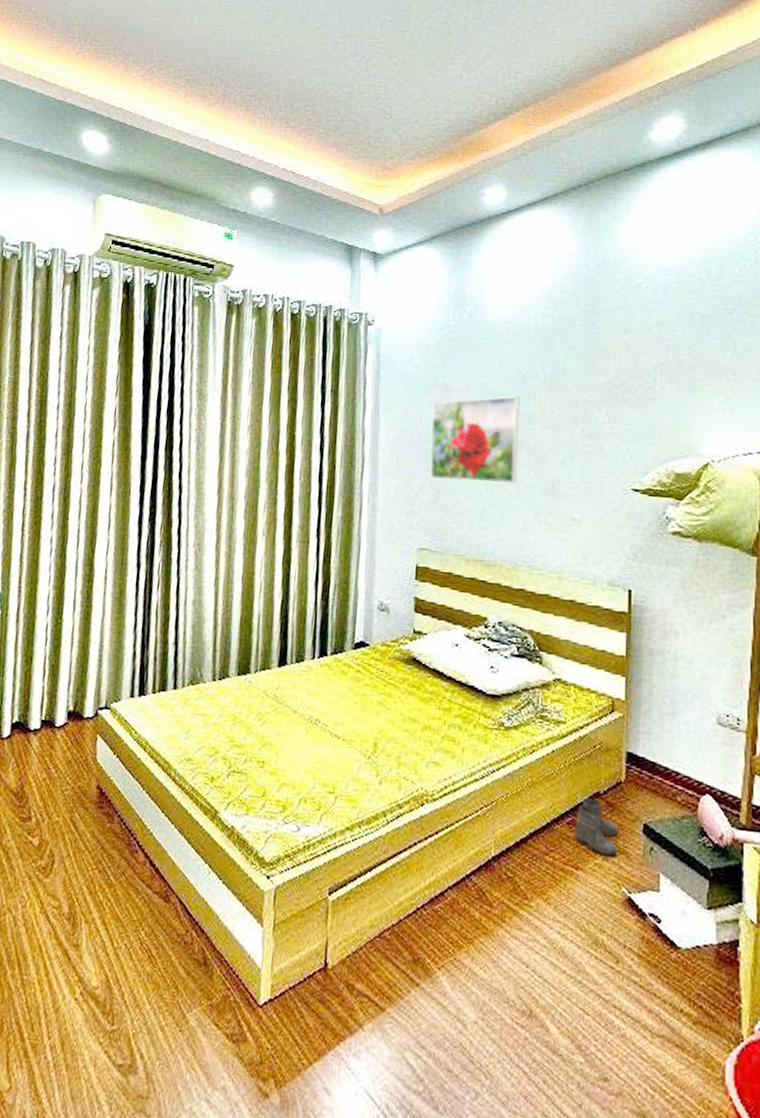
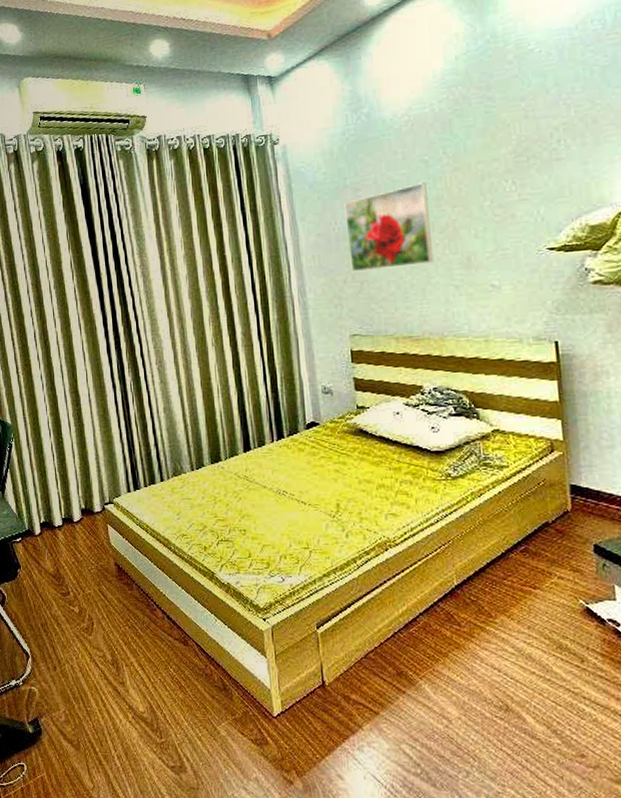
boots: present [573,798,619,857] -> none [528,528,571,576]

